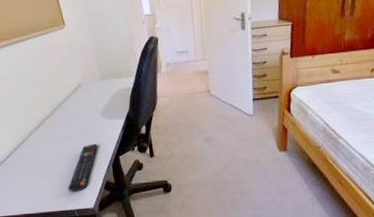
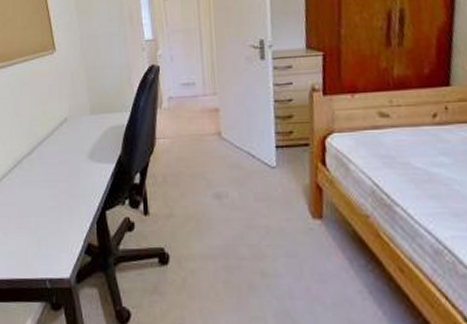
remote control: present [68,143,98,192] -> none [40,192,81,255]

